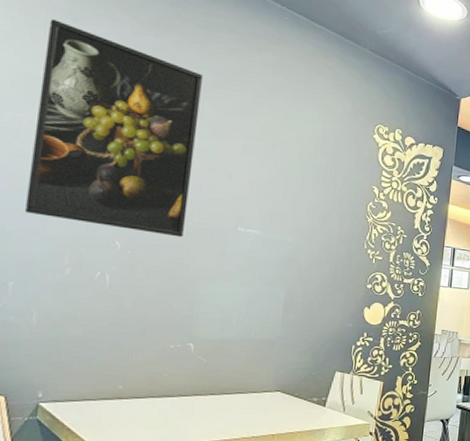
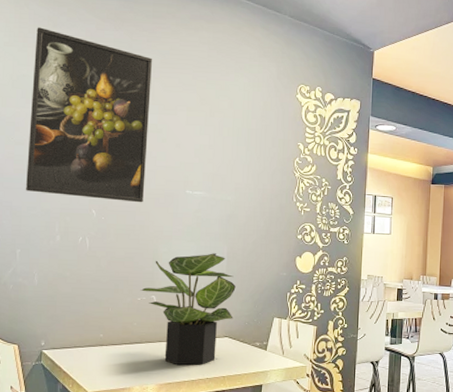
potted plant: none [174,298,293,422] -> present [140,253,236,366]

